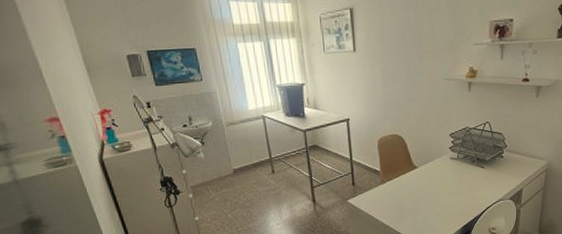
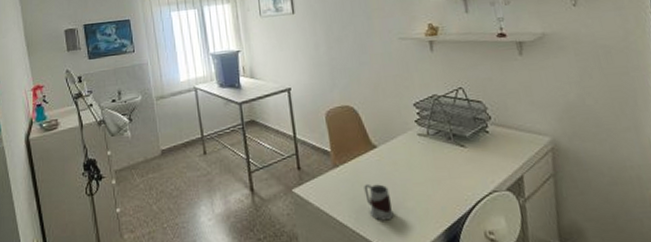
mug: none [404,195,425,222] -> present [364,183,394,221]

